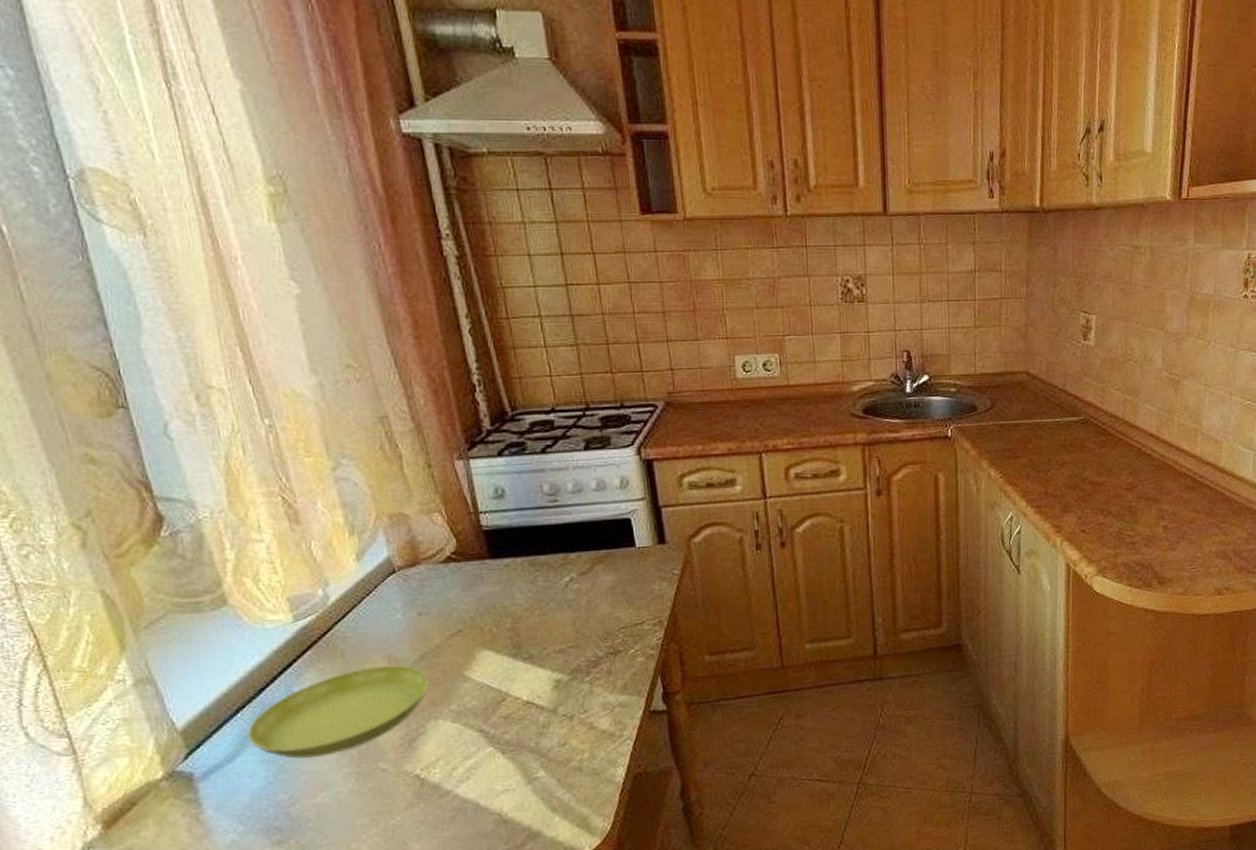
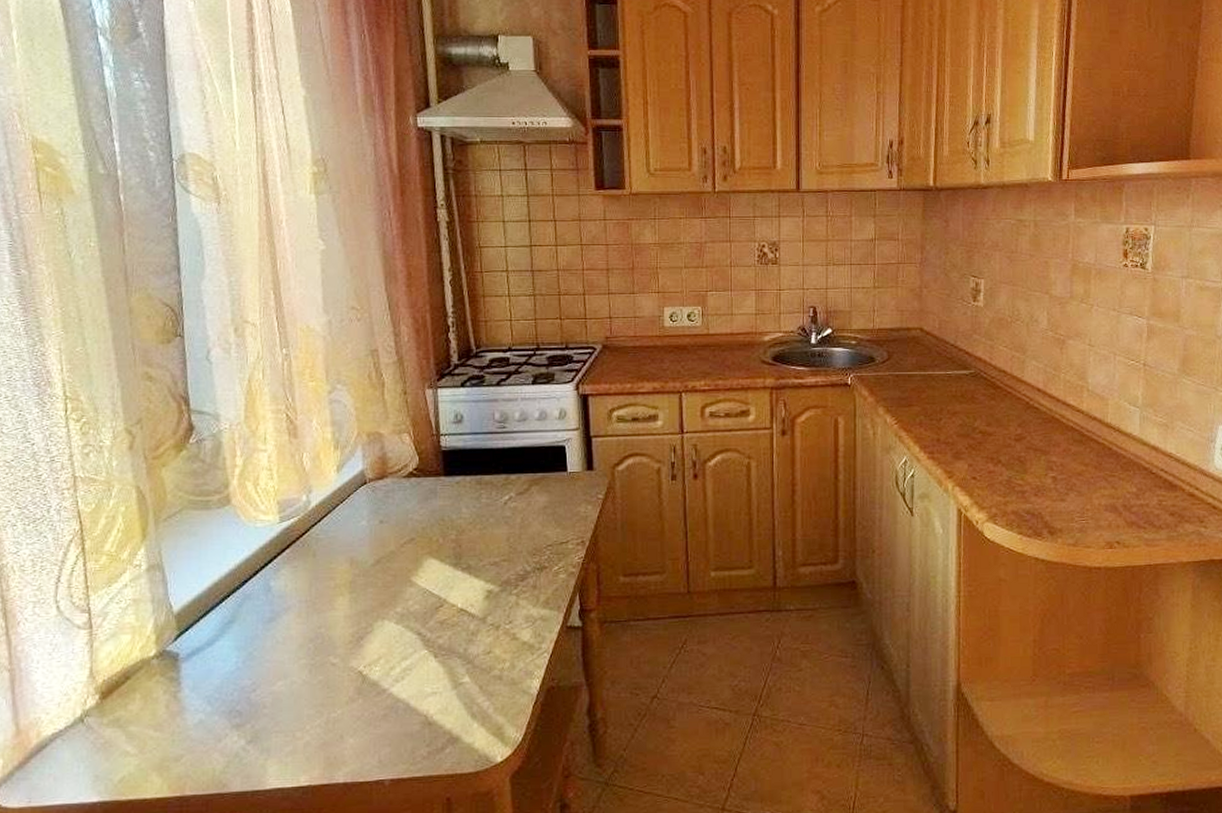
saucer: present [247,665,429,759] -> none [227,567,381,647]

